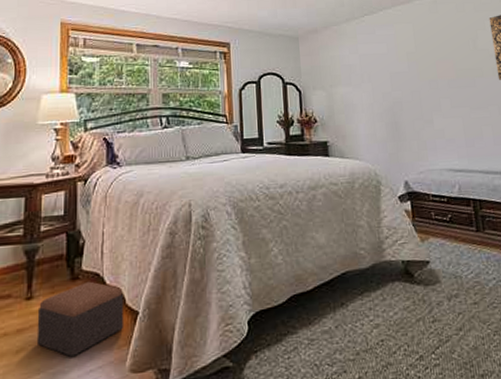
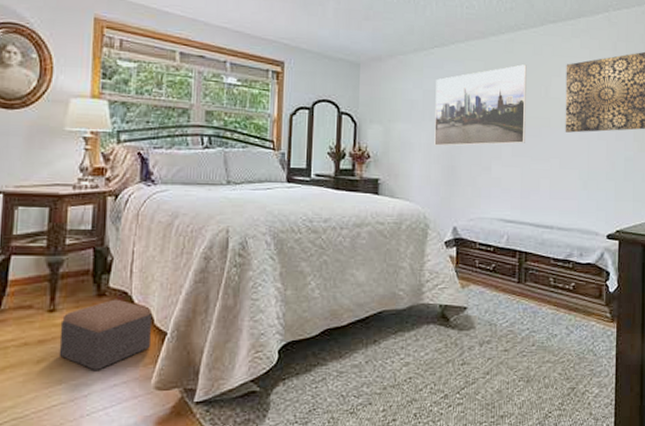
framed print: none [370,22,462,105] -> present [434,64,527,146]

